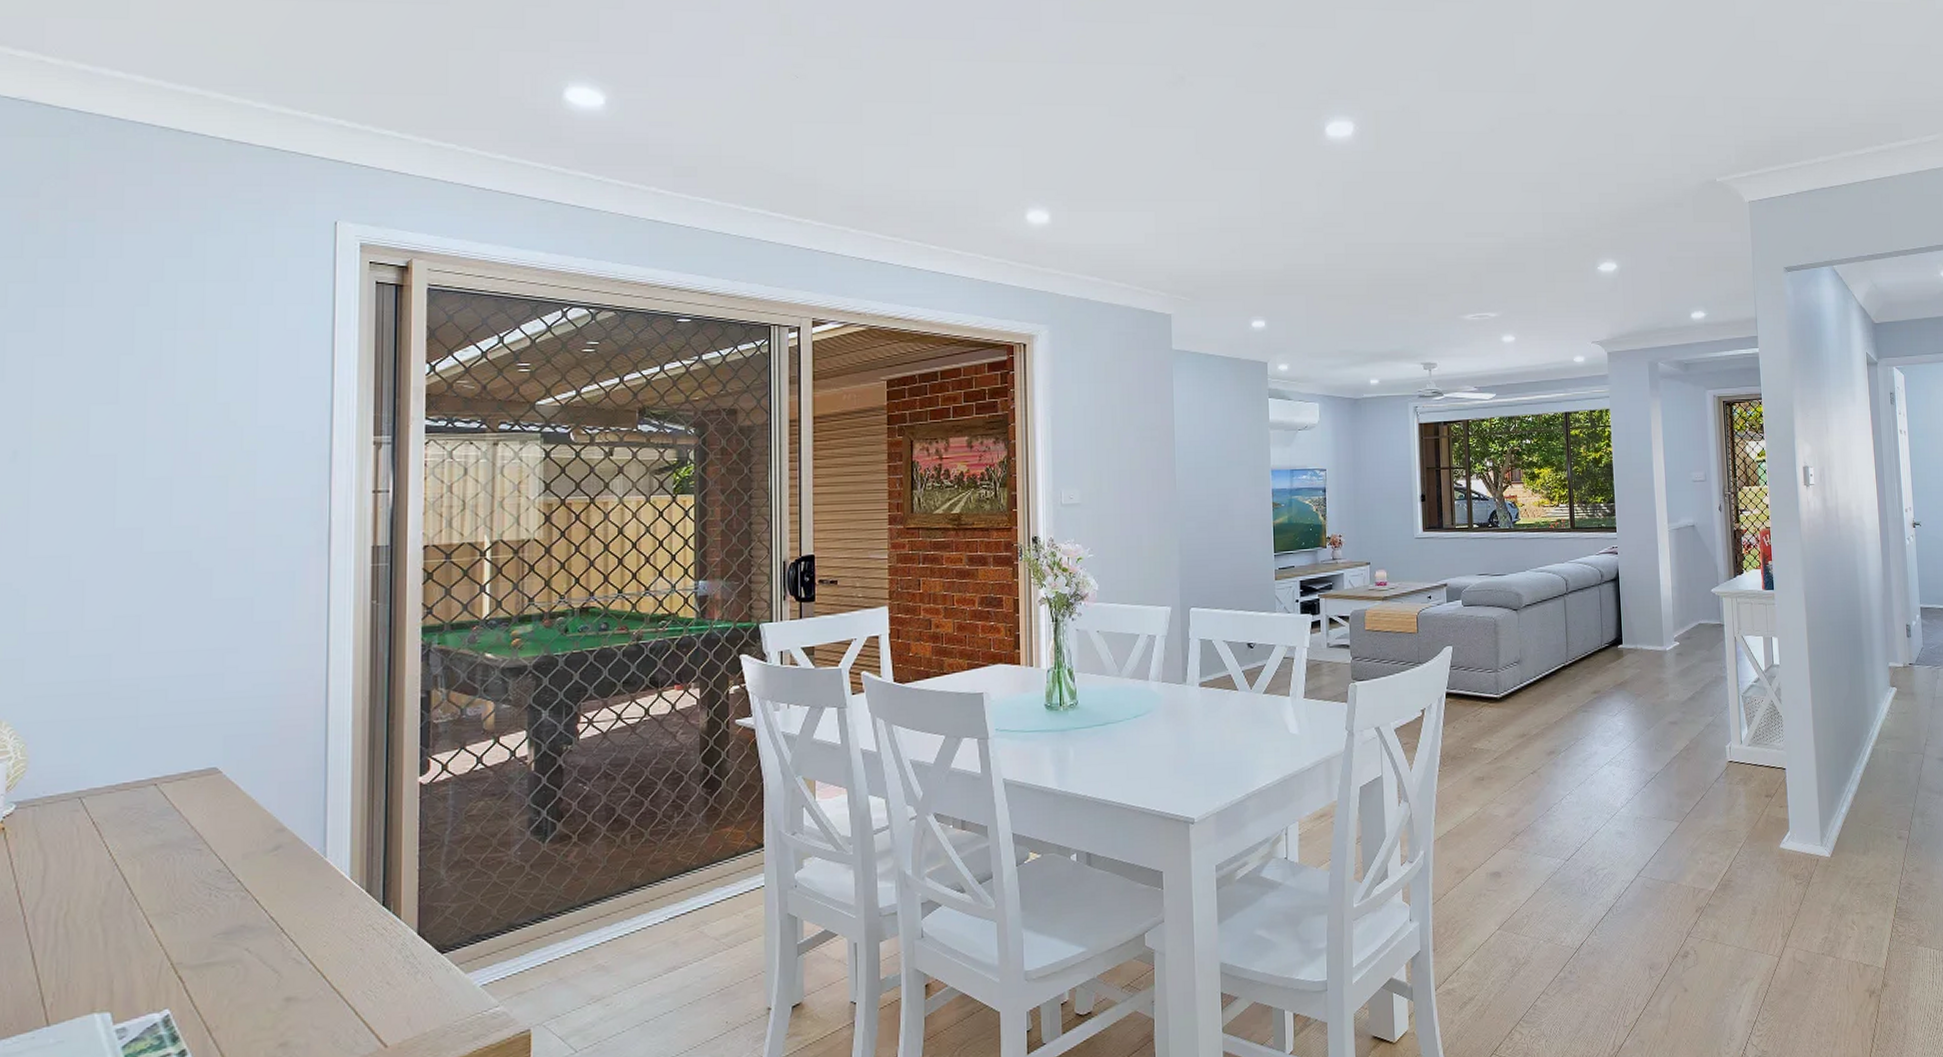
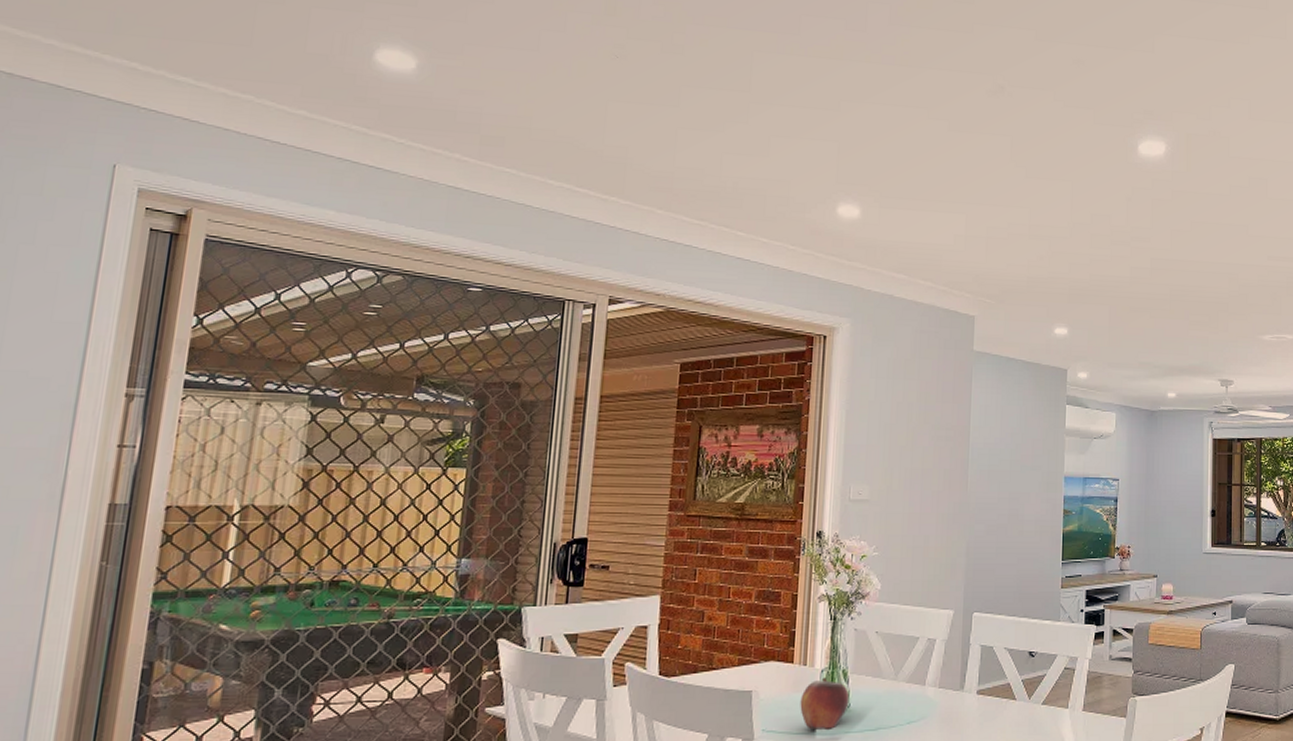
fruit: none [1030,677,1077,728] -> present [800,677,850,731]

